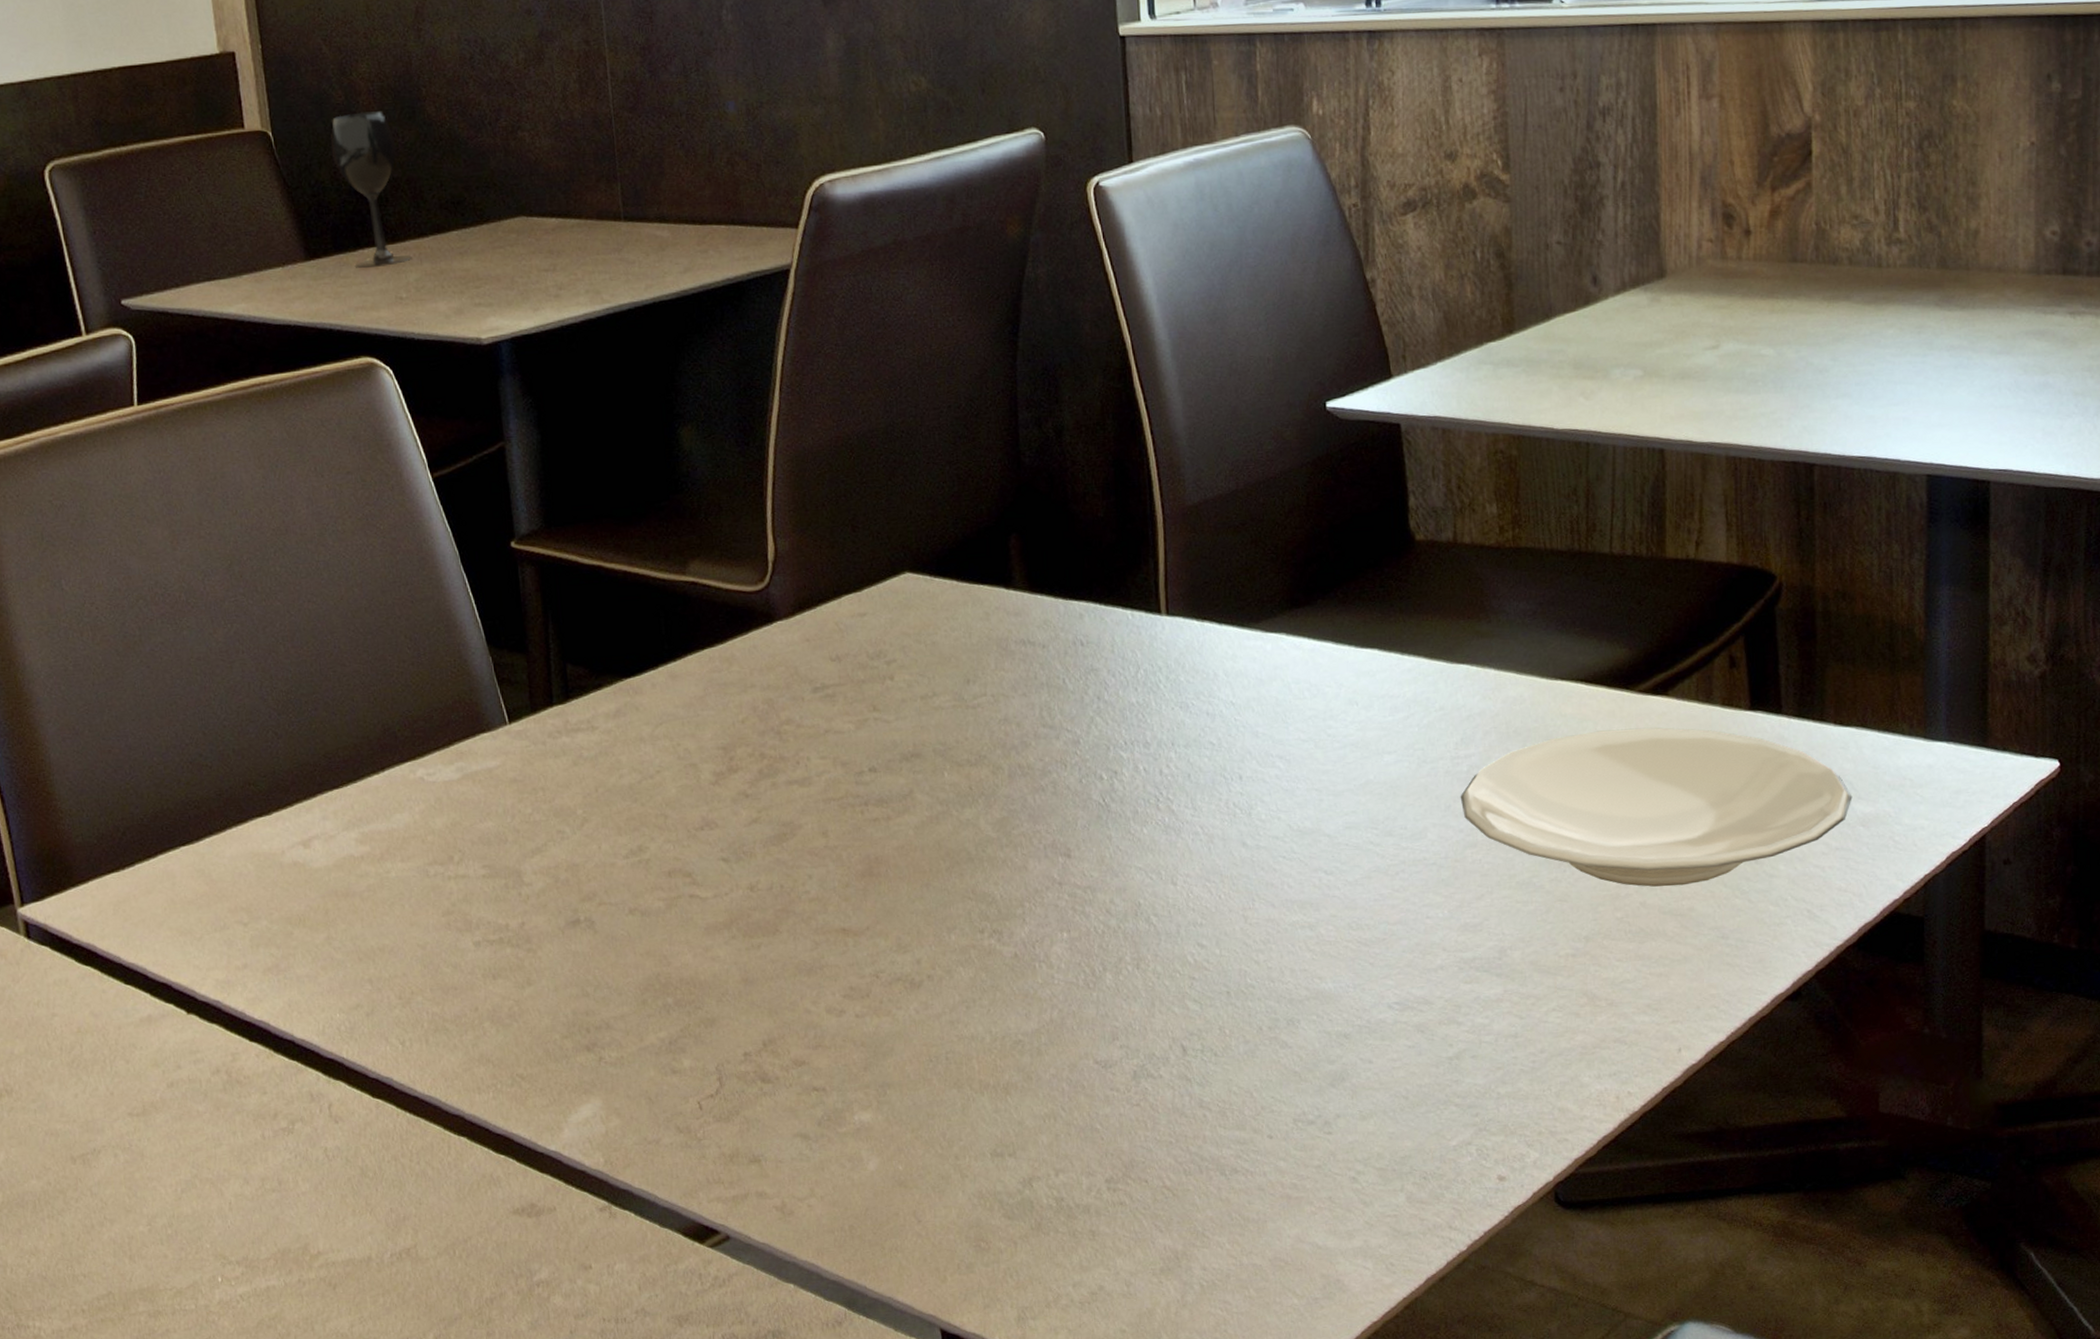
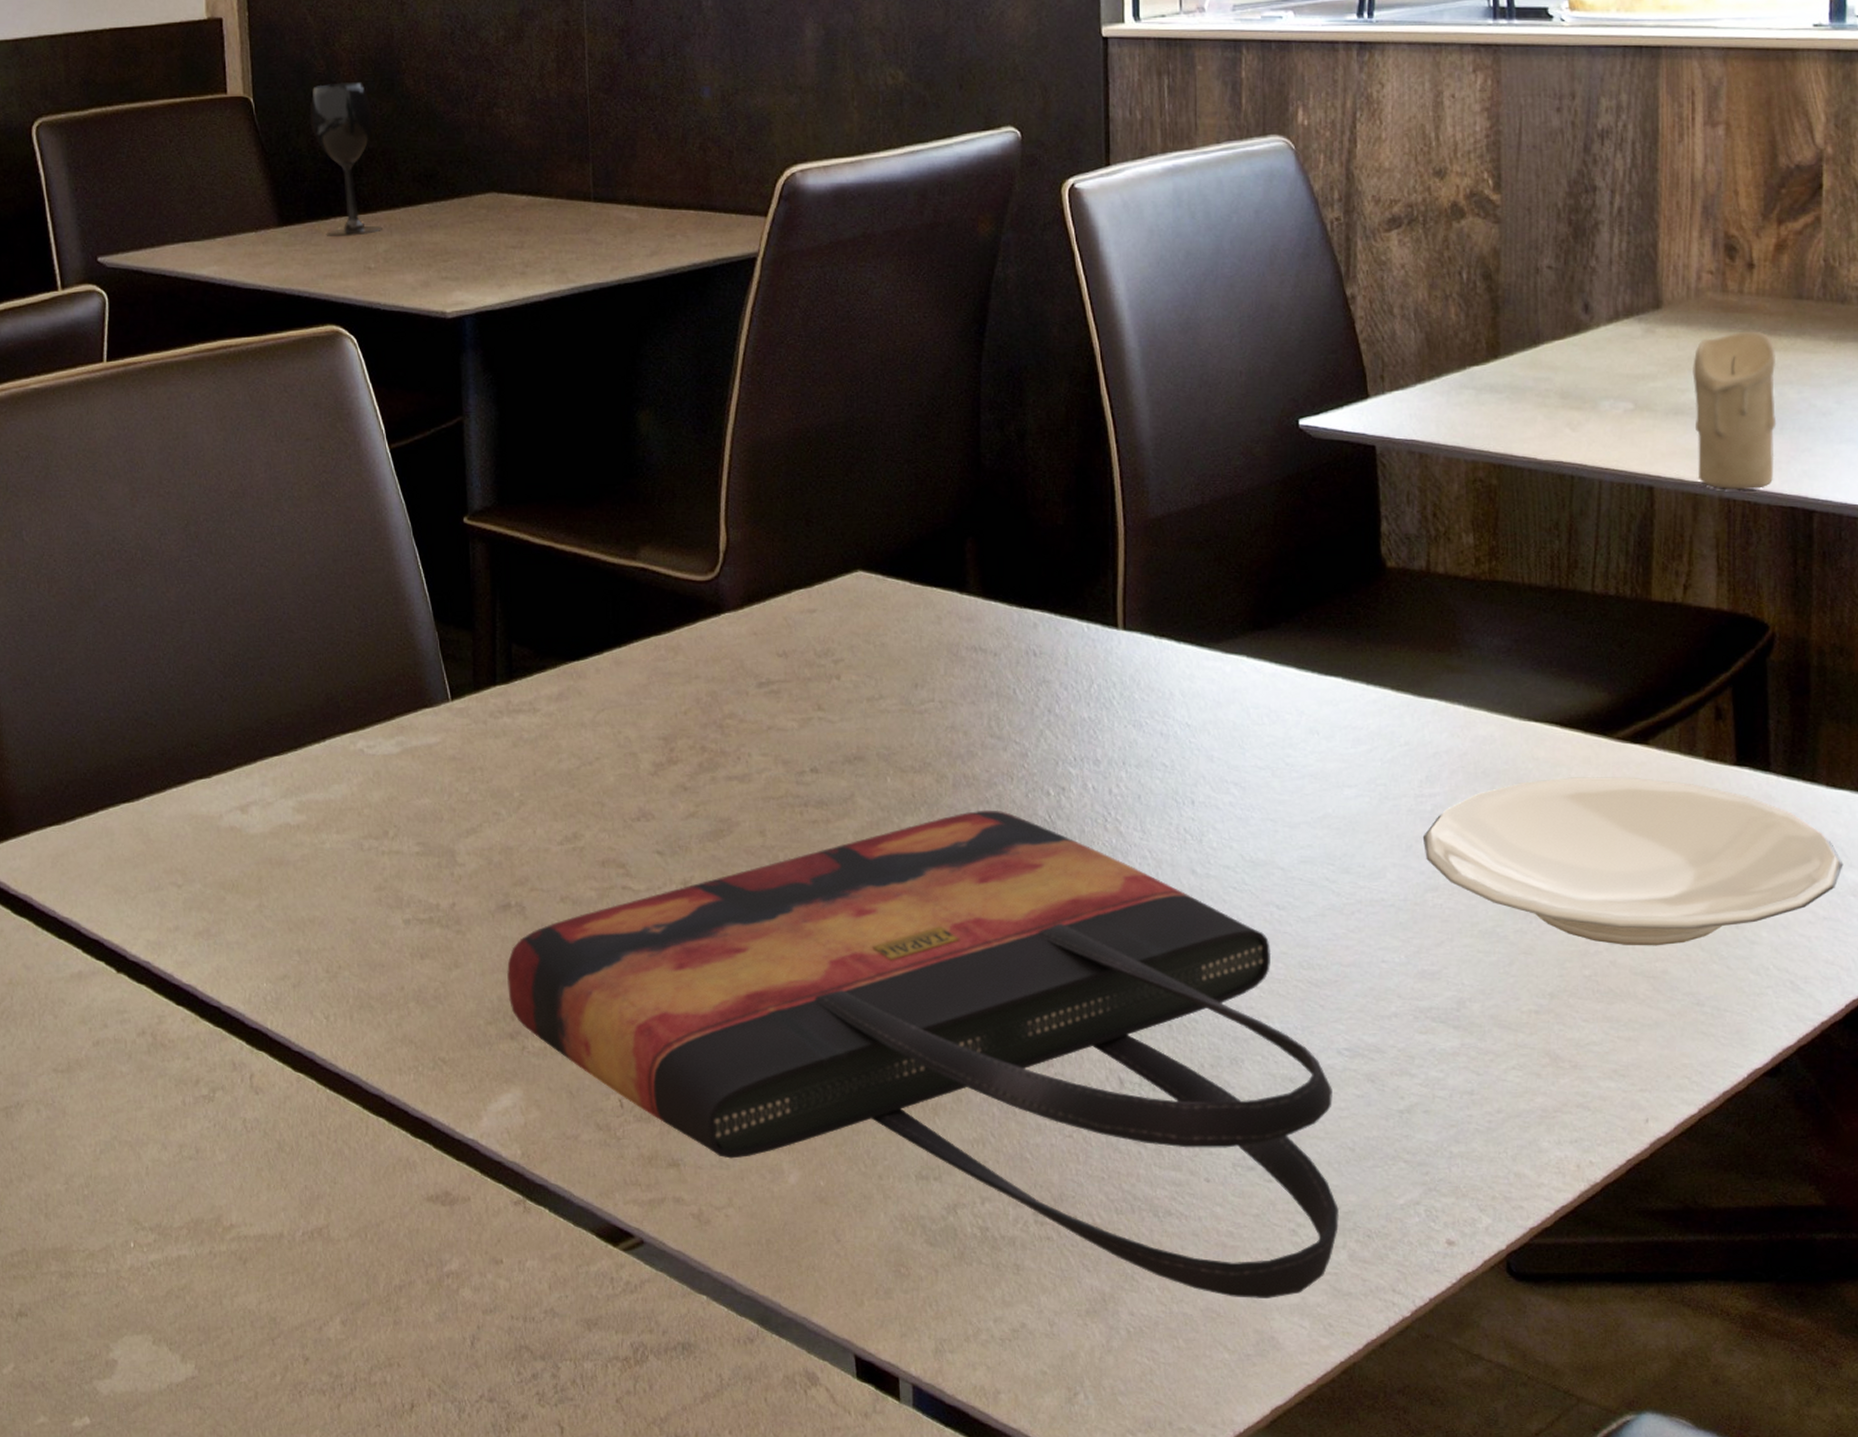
shopping bag: none [579,796,1397,1246] -> present [506,810,1340,1300]
candle: none [1697,295,1777,449] -> present [1692,331,1777,490]

